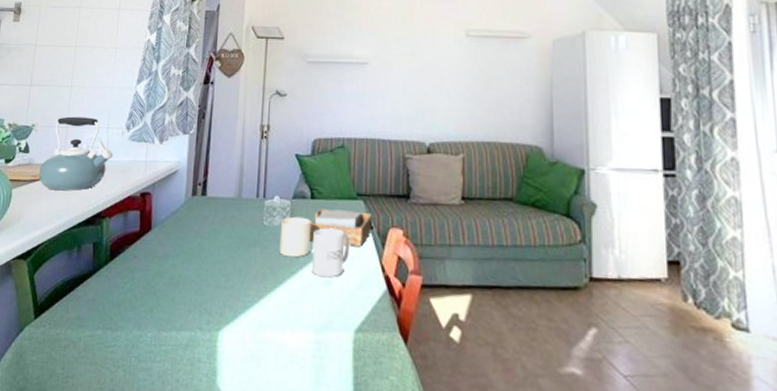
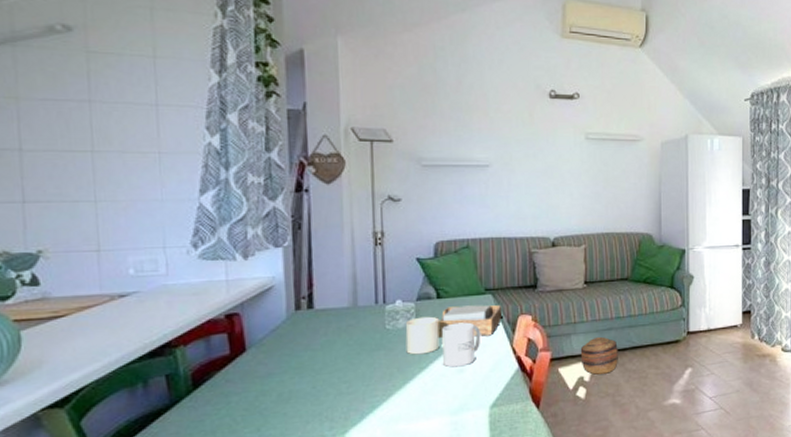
kettle: present [38,116,113,191] -> none [62,236,178,326]
basket: none [455,266,500,316] -> present [580,336,618,375]

